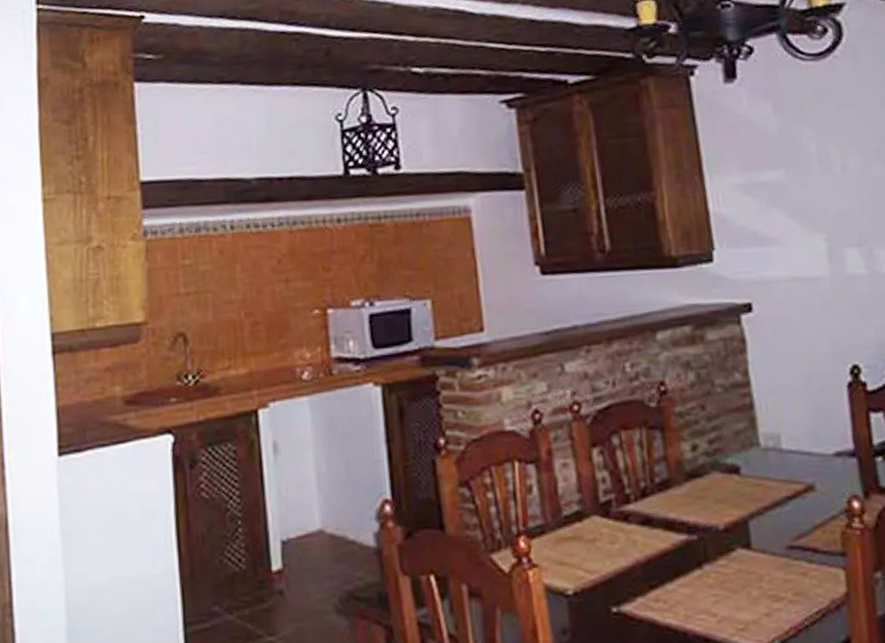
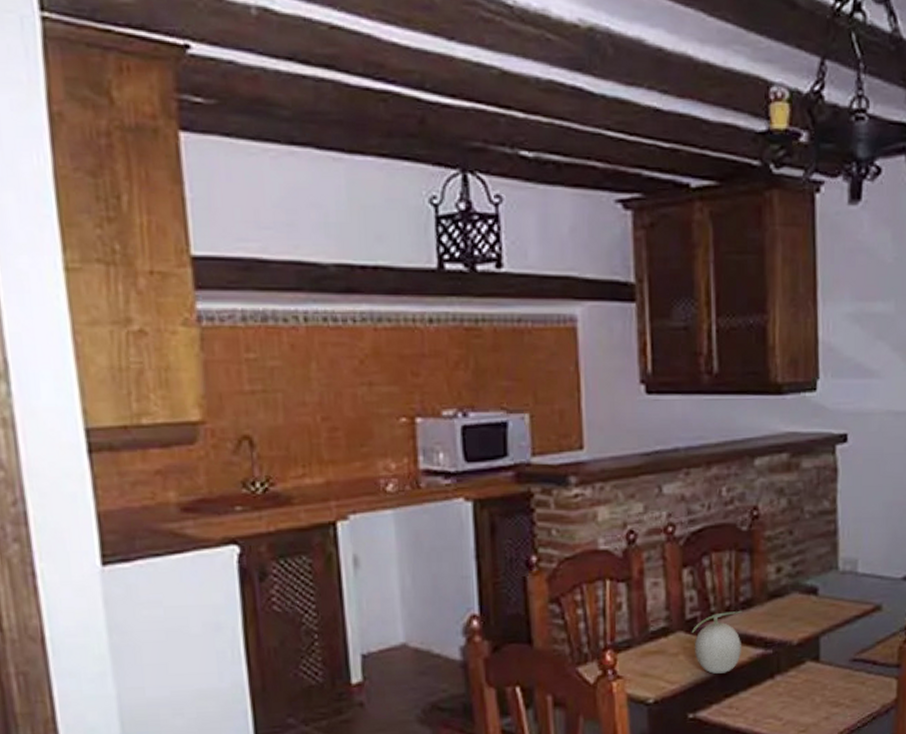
fruit: none [607,492,663,562] -> present [691,610,742,674]

